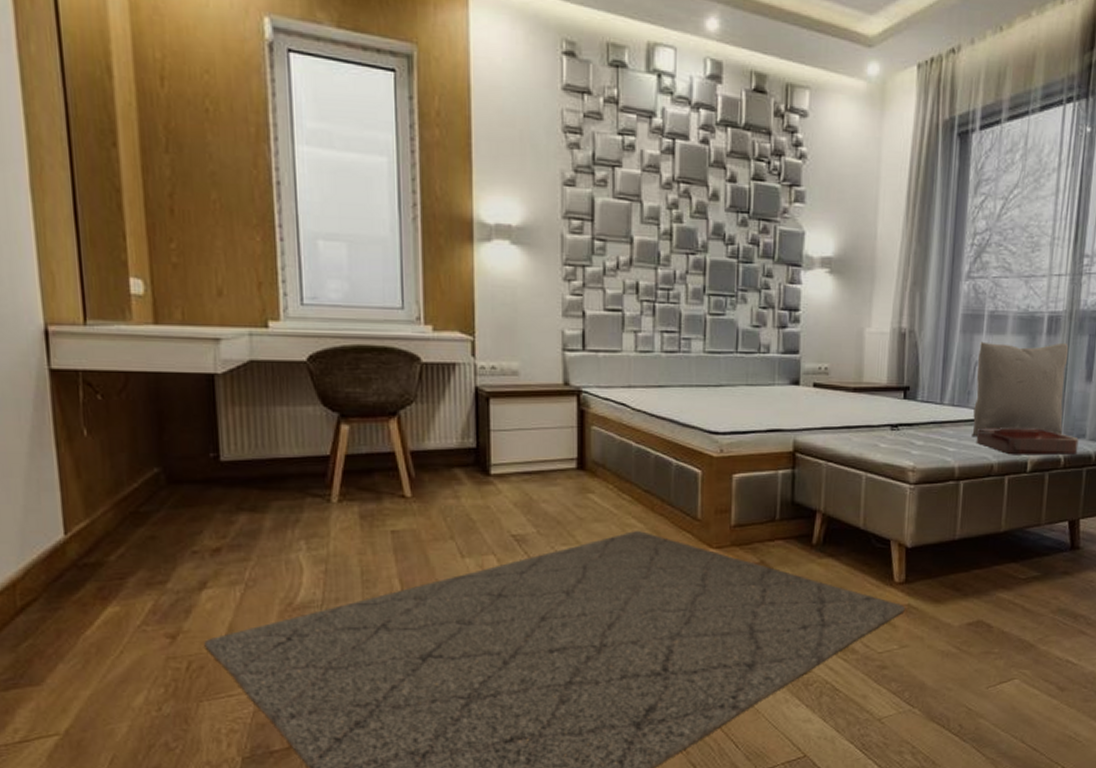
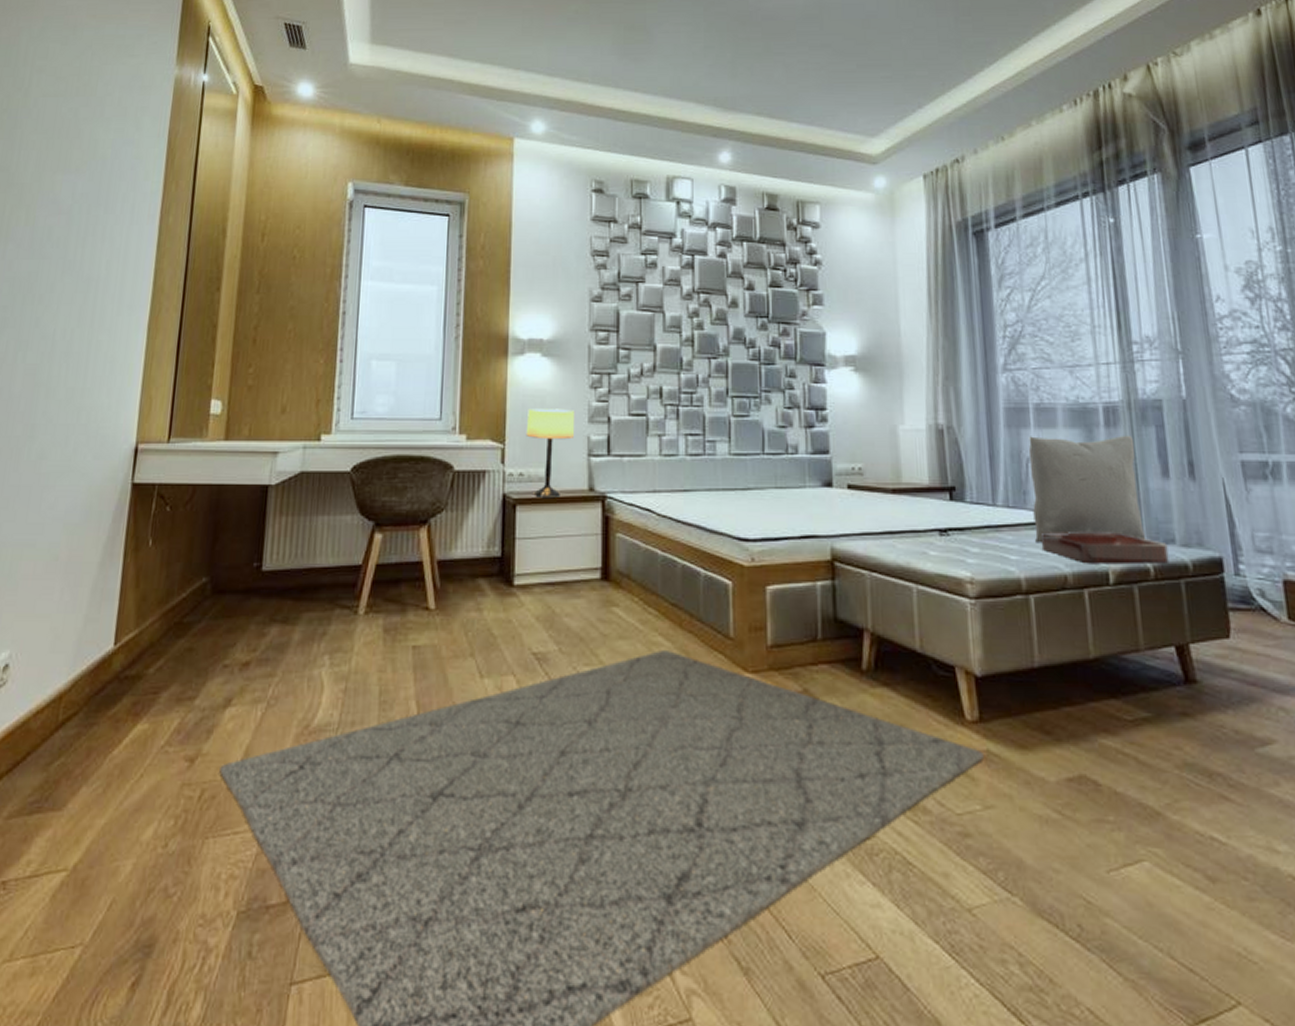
table lamp: none [496,300,547,392] -> present [525,408,574,499]

